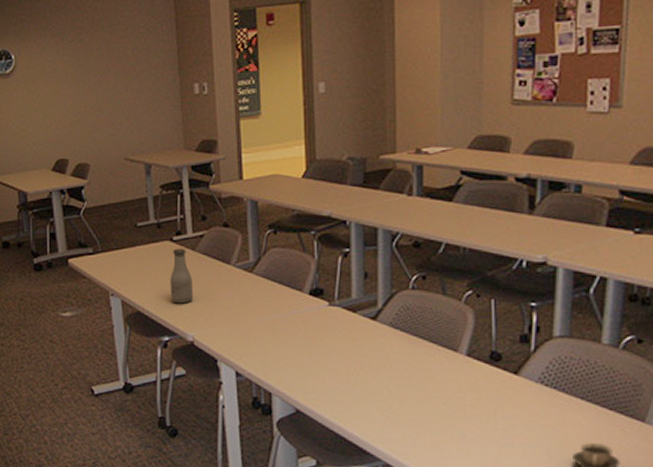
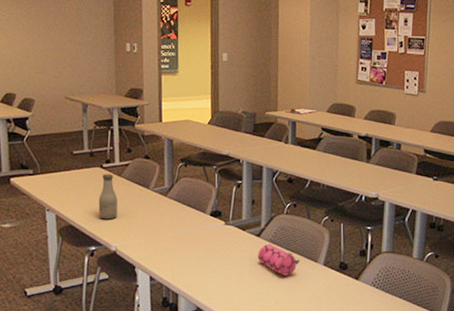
pencil case: none [374,328,433,370] -> present [258,243,300,276]

